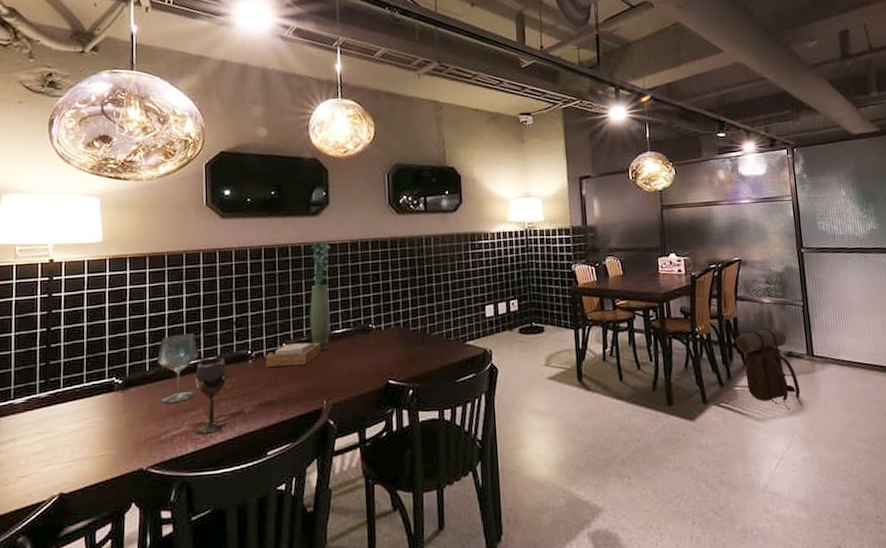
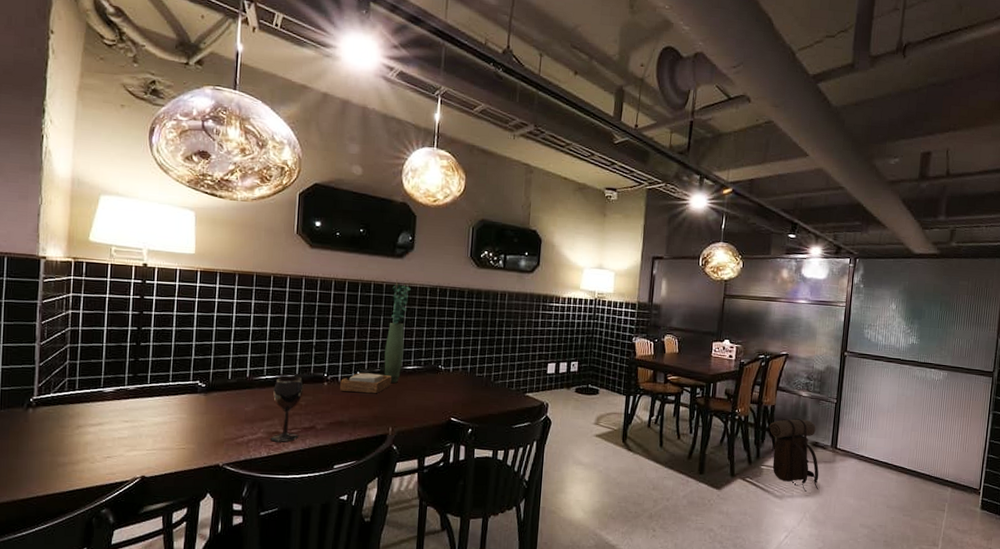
wine glass: present [156,333,199,404] -> none [239,349,278,412]

